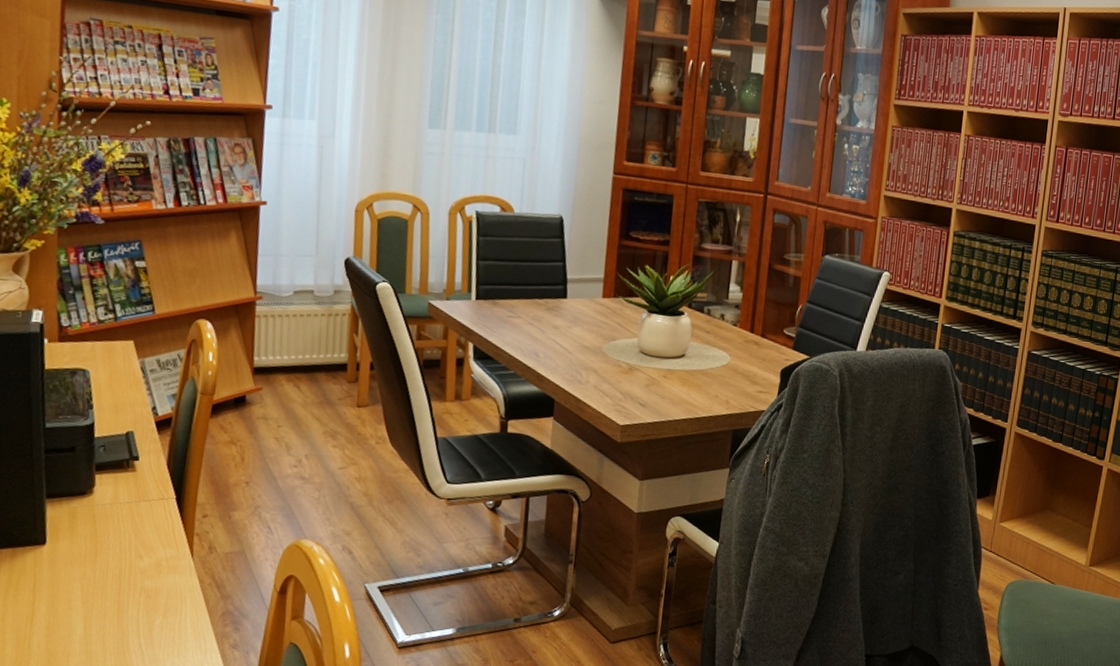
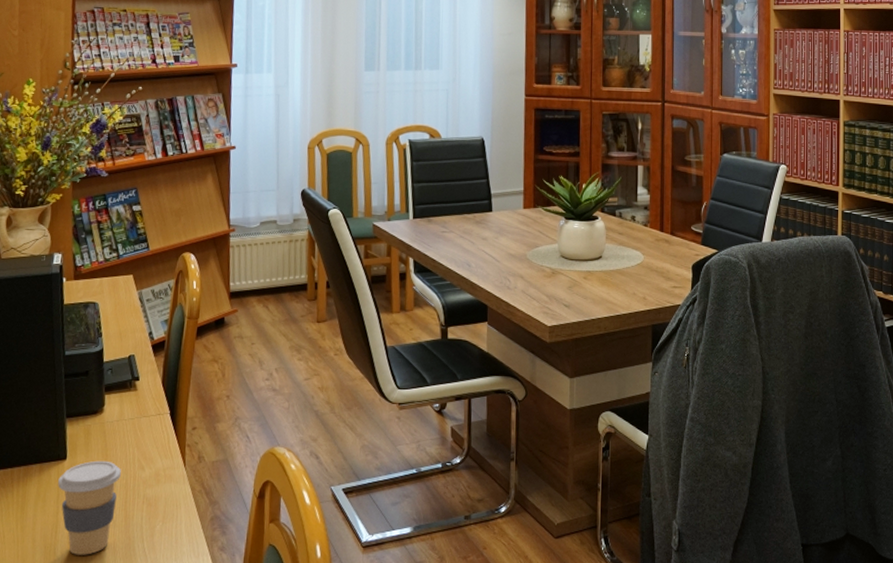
coffee cup: none [34,547,114,650] -> present [58,460,121,555]

